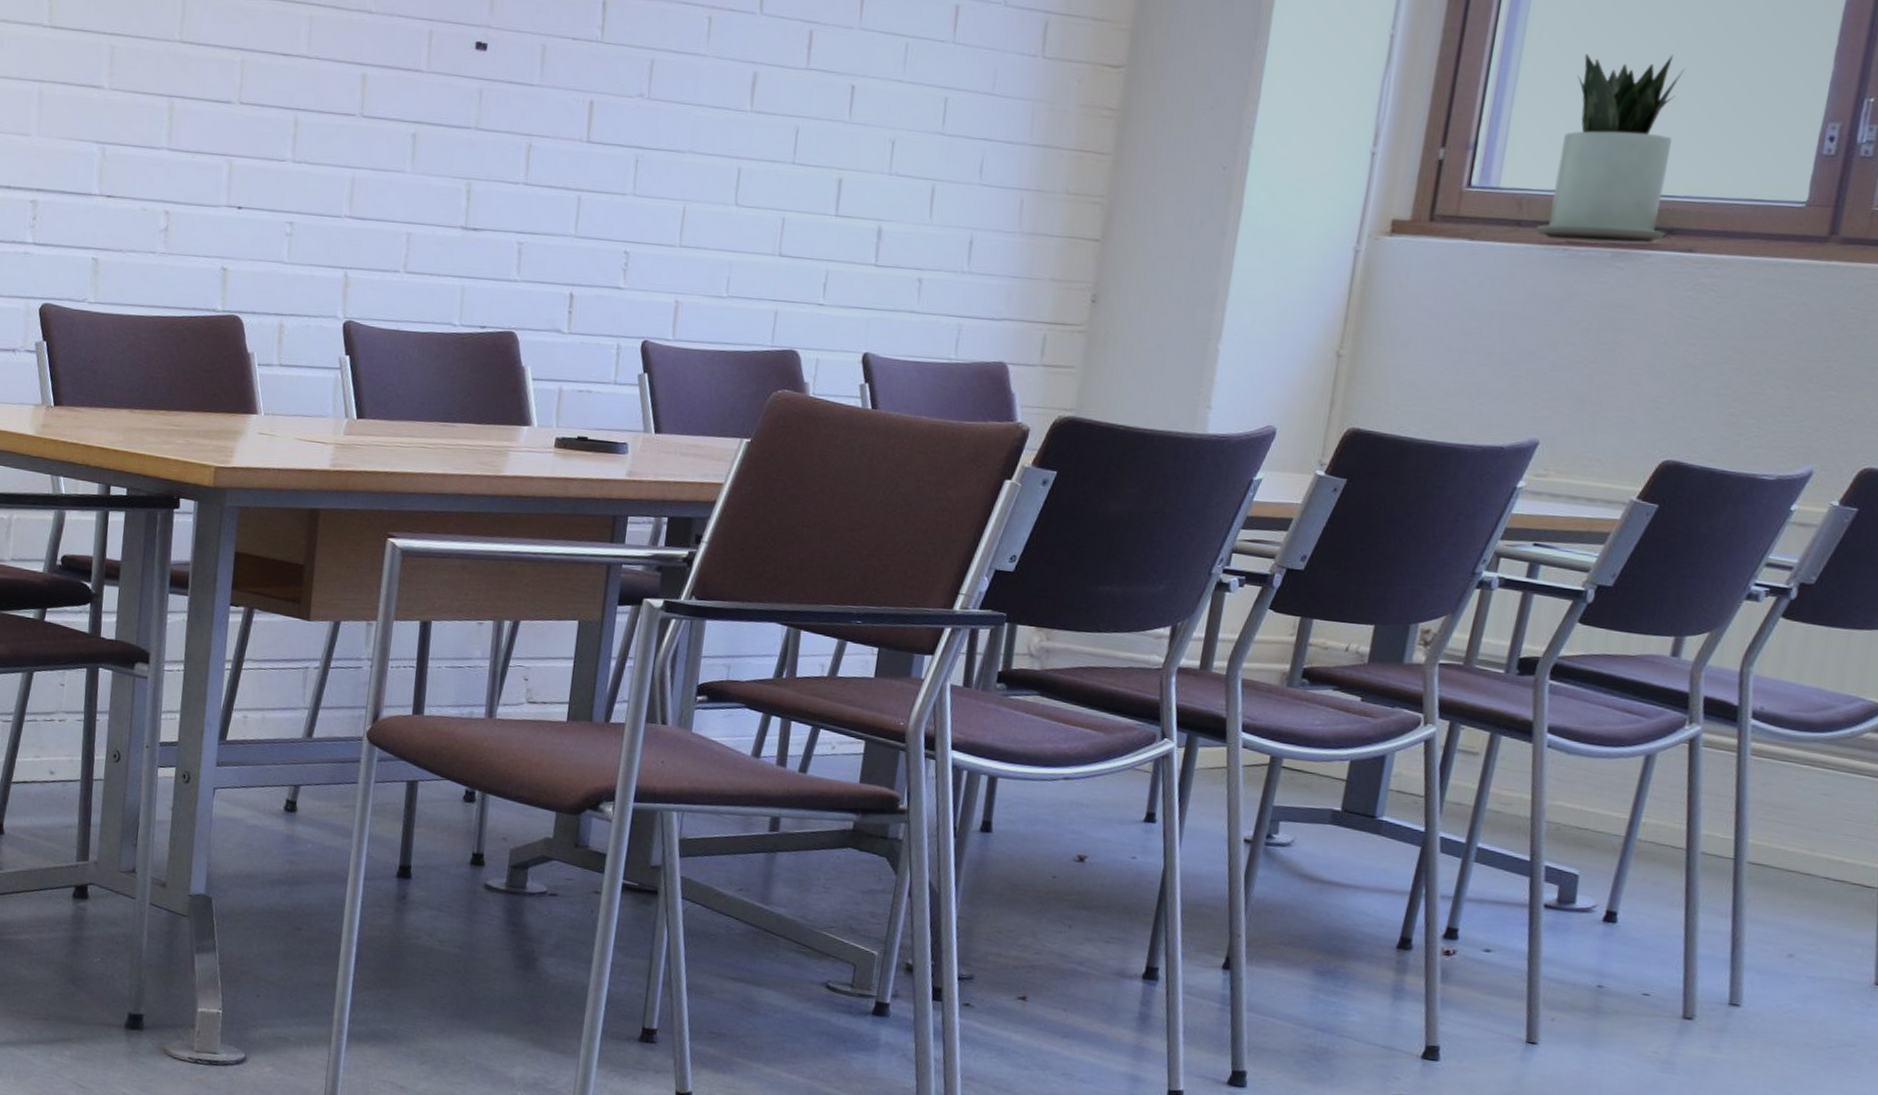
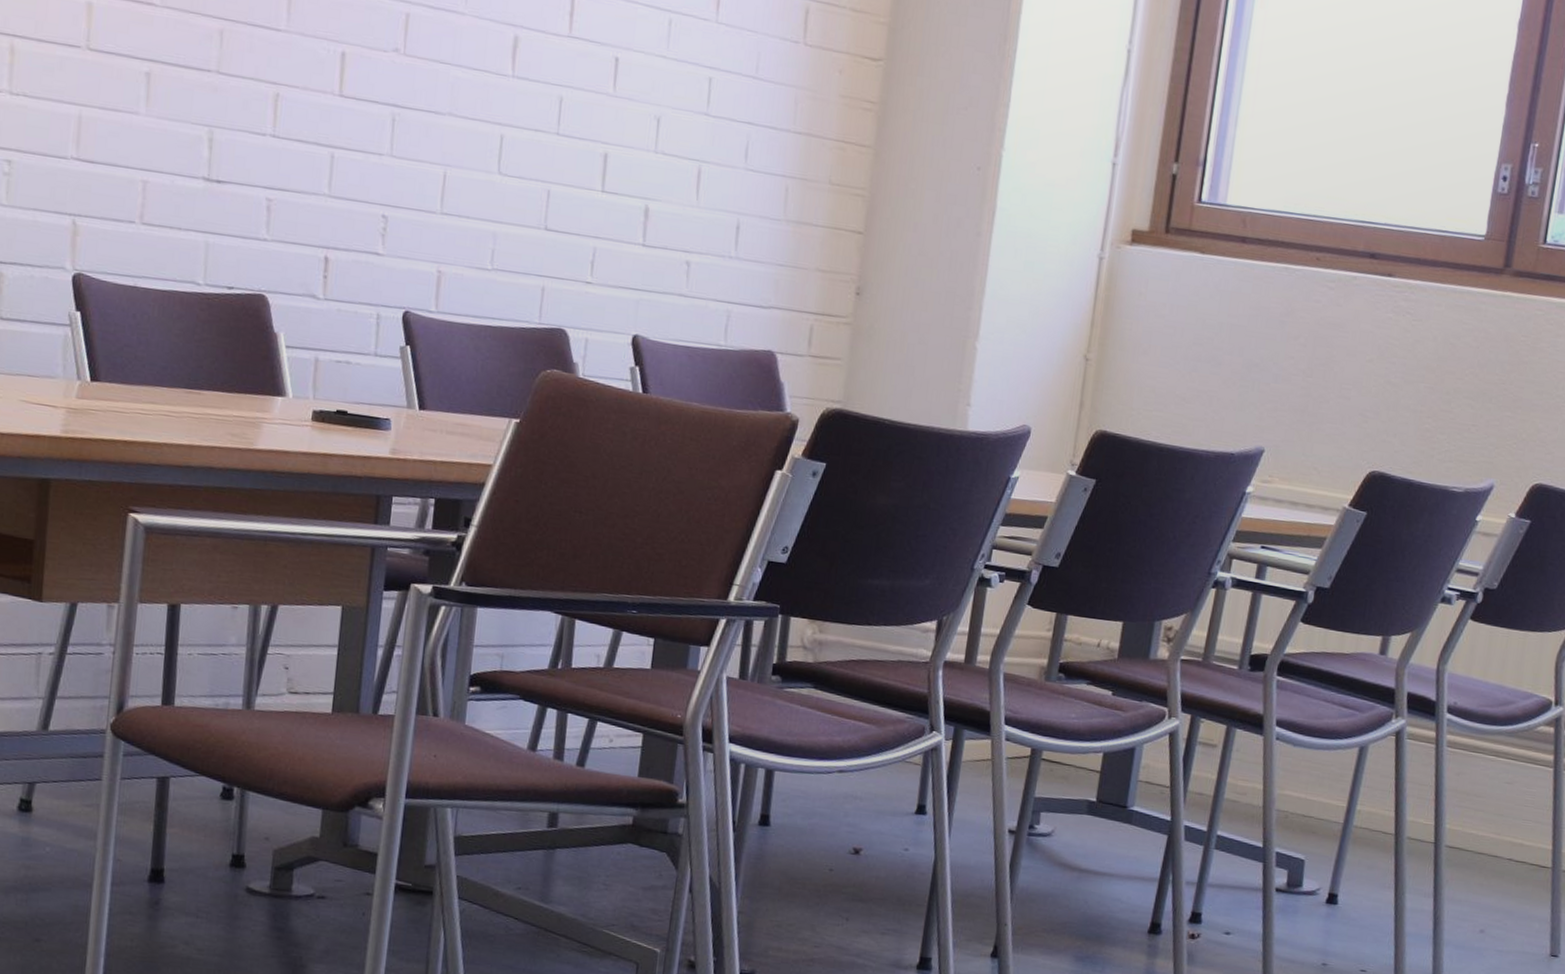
planter: present [1535,54,1685,245] -> none [1258,83,1383,267]

